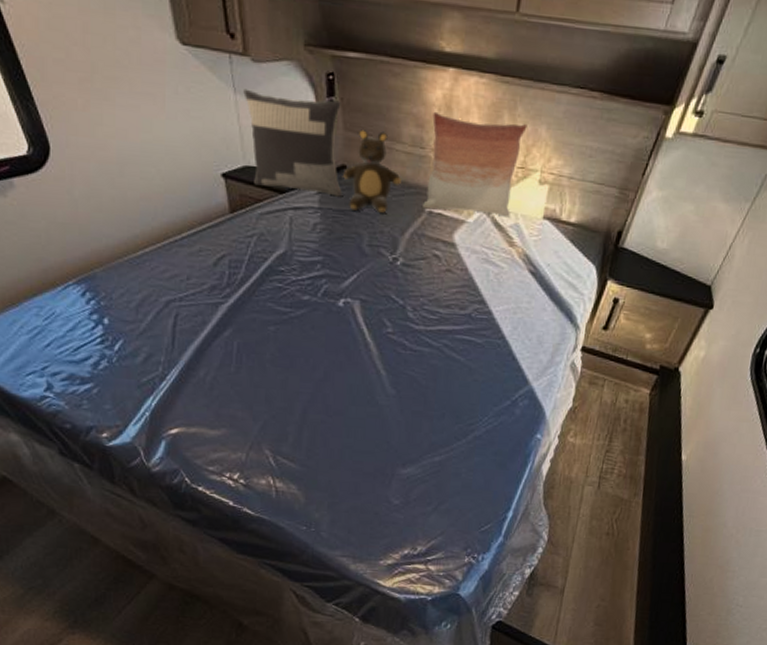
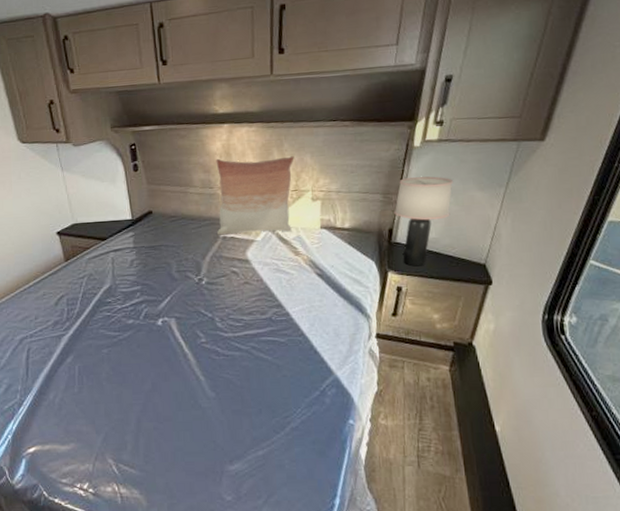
pillow: present [243,88,342,197] -> none [68,163,151,237]
teddy bear: present [343,129,401,214] -> none [150,180,197,245]
table lamp: none [626,174,700,279] -> present [394,176,454,267]

